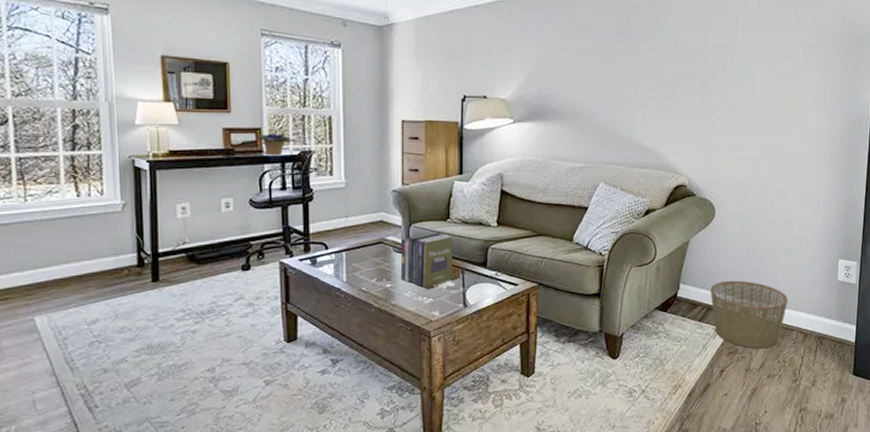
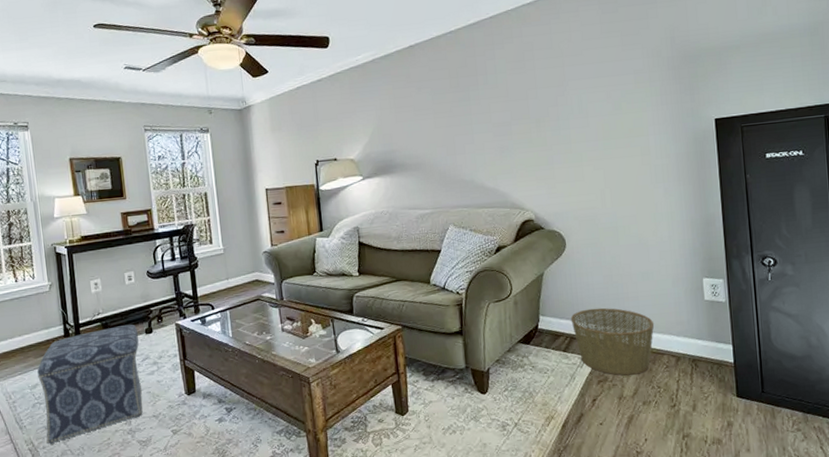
ottoman: none [98,258,232,390] -> present [37,324,143,444]
potted flower: present [257,133,294,156] -> none [148,211,178,232]
books: present [400,232,453,288] -> none [275,285,324,337]

